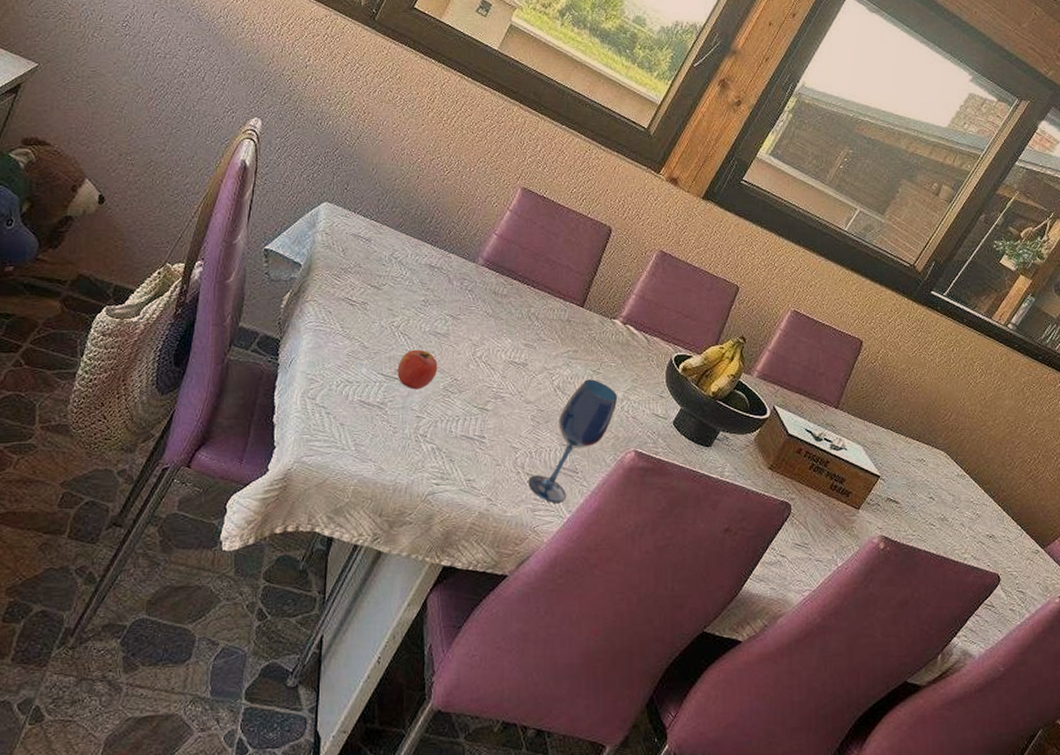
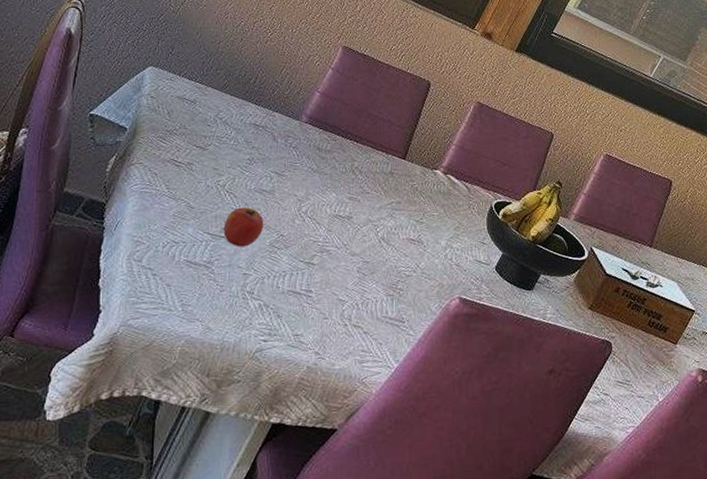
wineglass: present [528,379,618,503] -> none [356,229,441,353]

